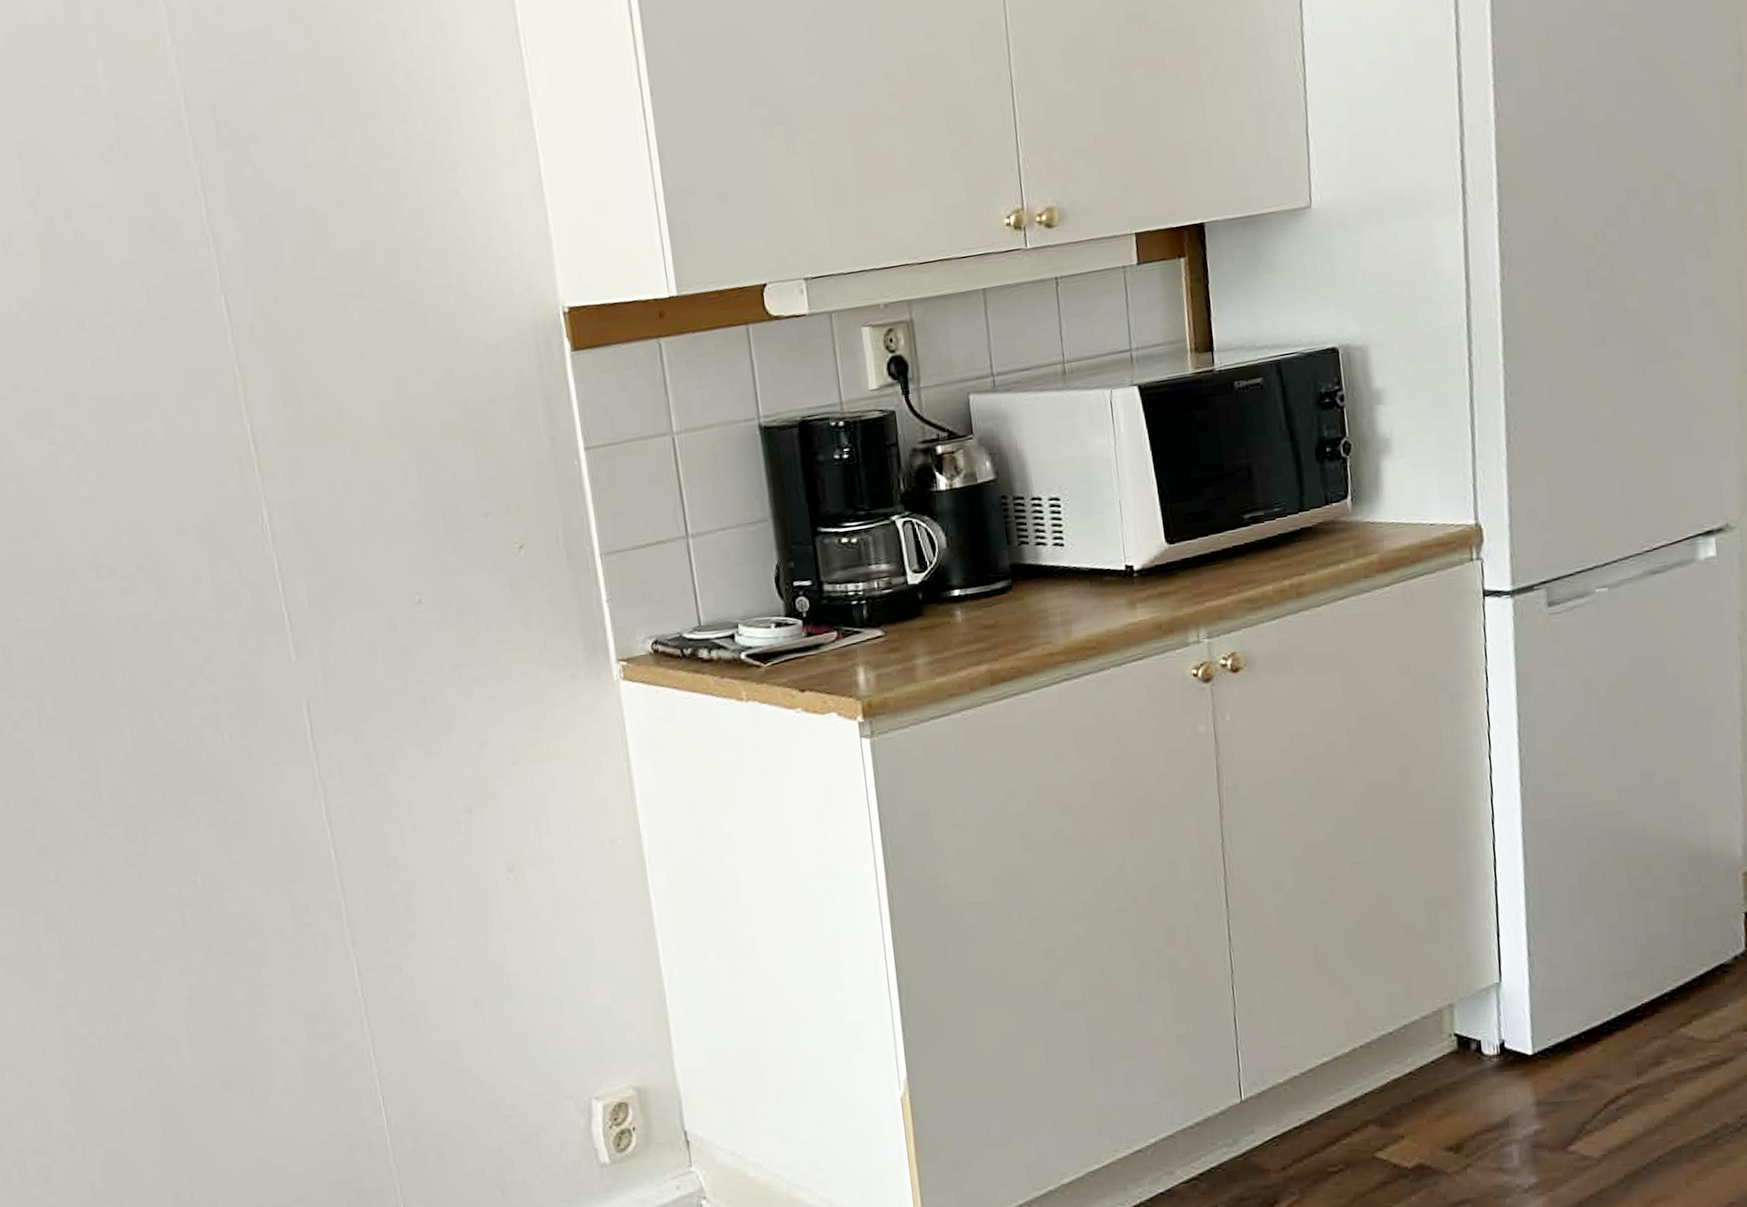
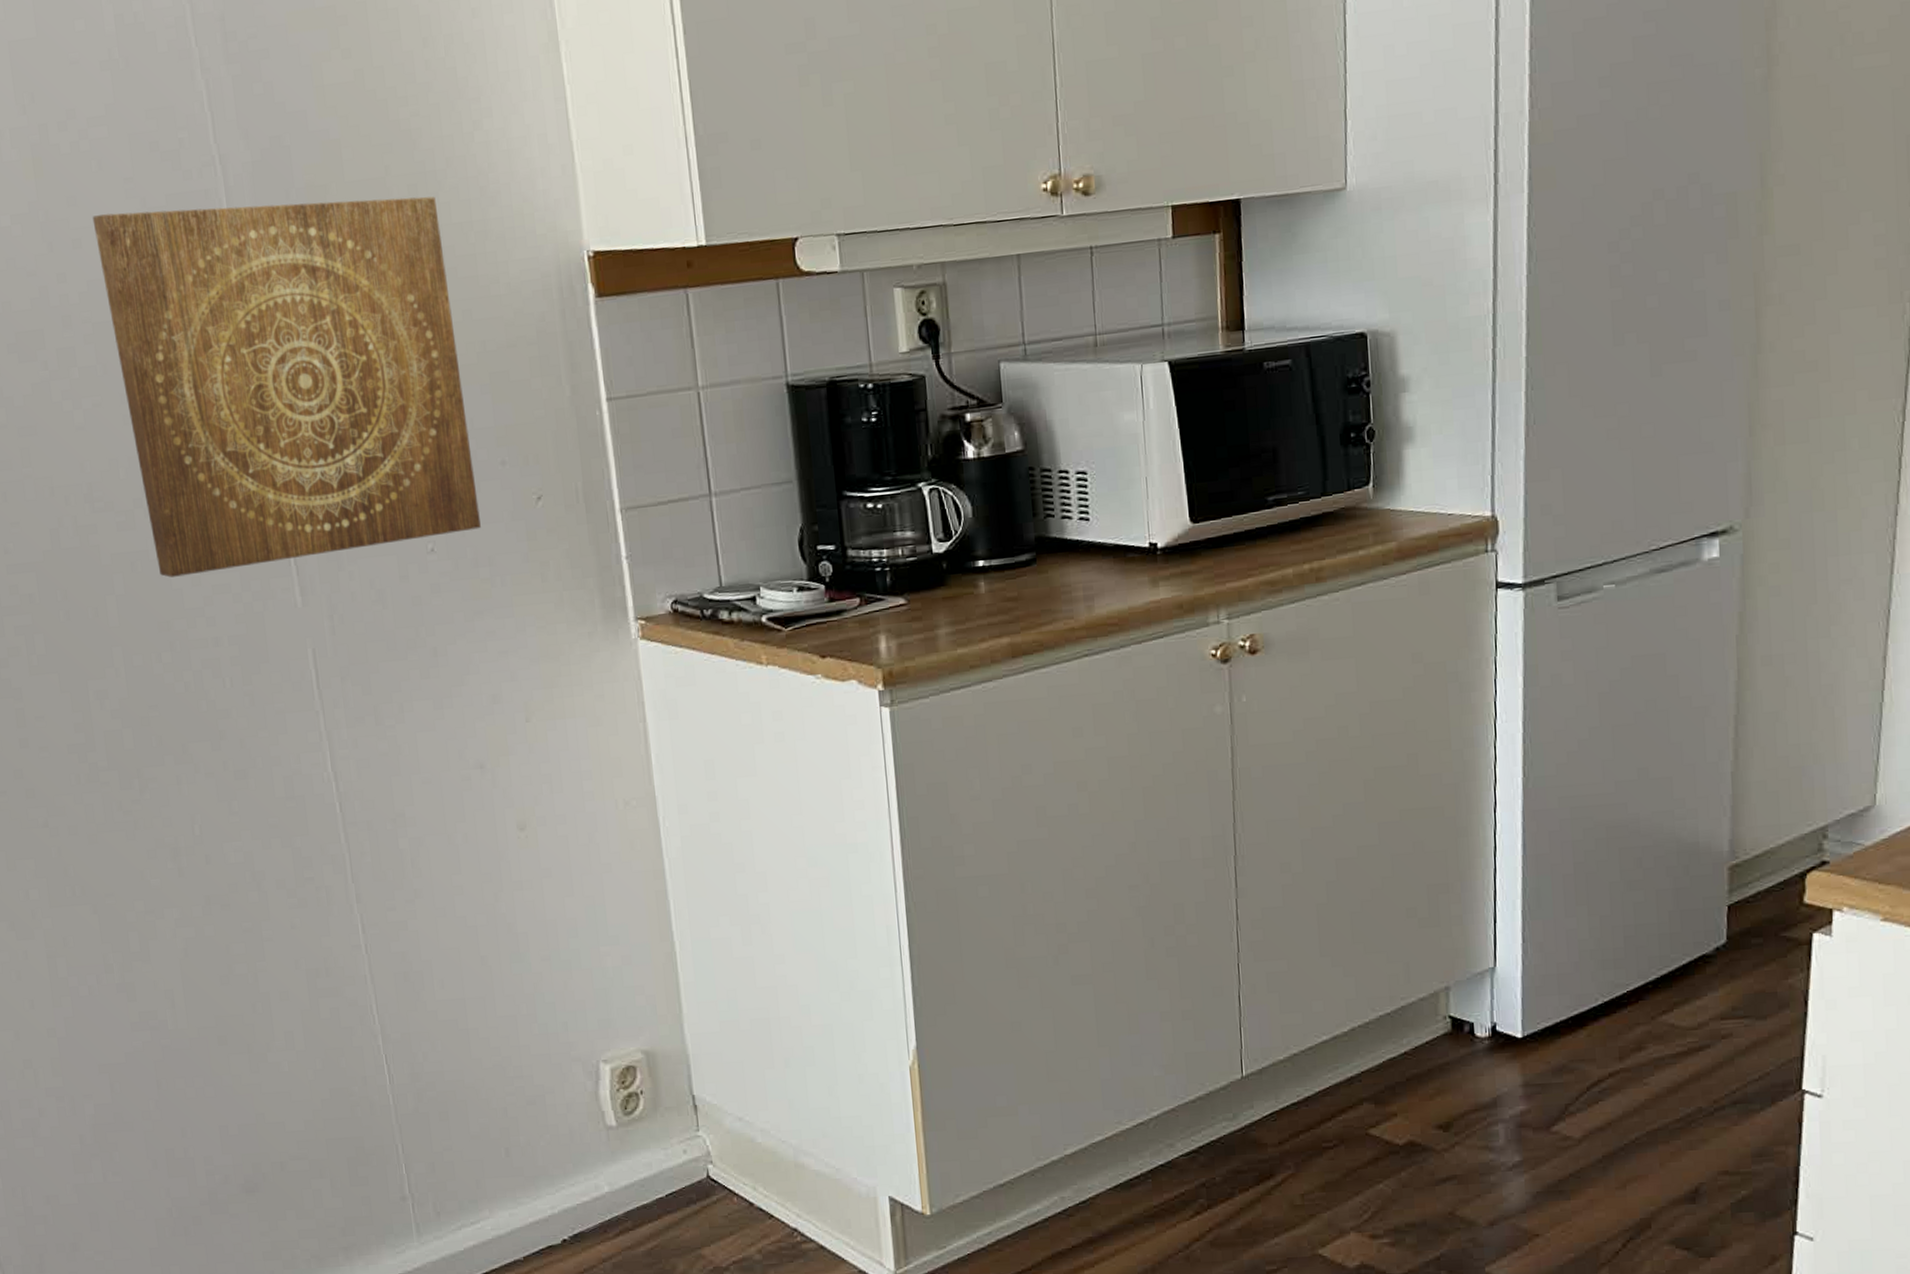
wall art: none [95,263,466,638] -> present [92,196,481,578]

